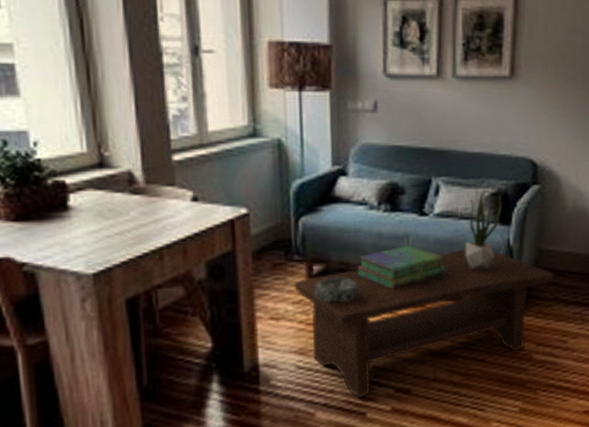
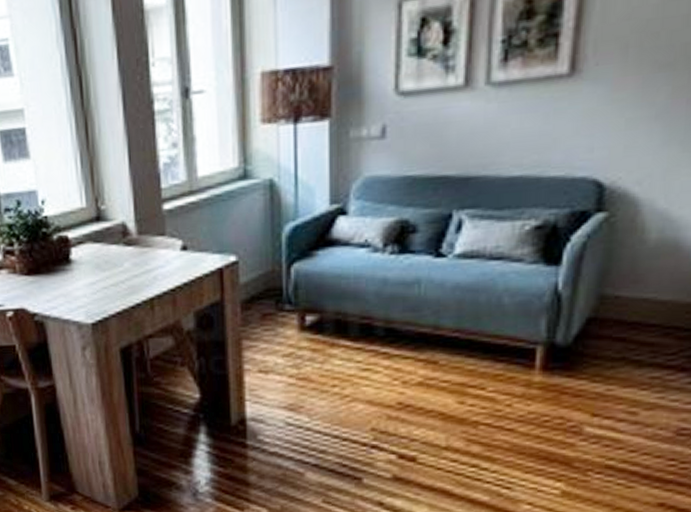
coffee table: present [294,249,554,398] -> none [285,296,622,461]
decorative bowl: present [314,277,359,304] -> none [306,328,358,358]
stack of books: present [356,244,446,288] -> none [355,291,467,342]
potted plant: present [465,193,502,270] -> none [493,227,550,322]

